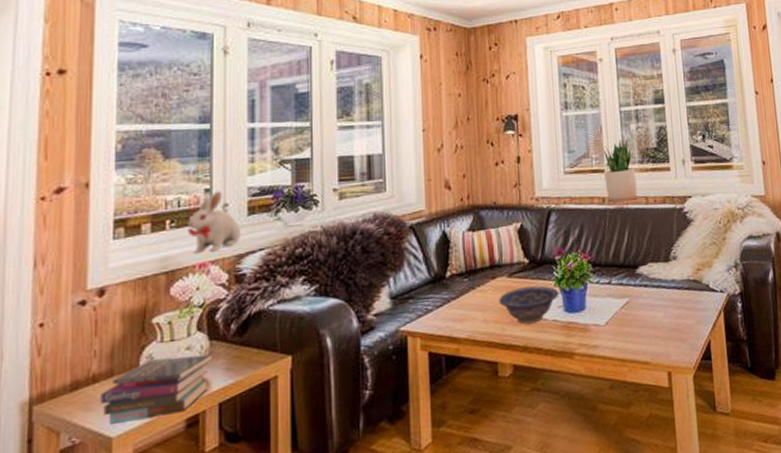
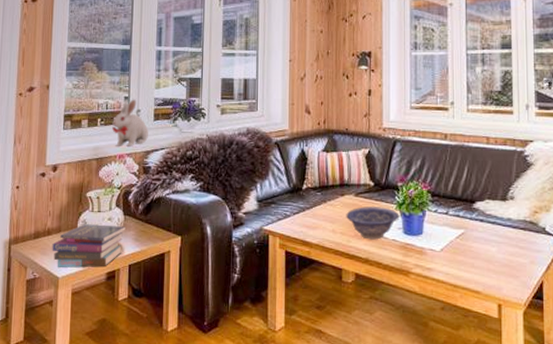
planter: present [603,139,638,203] -> none [448,81,479,140]

